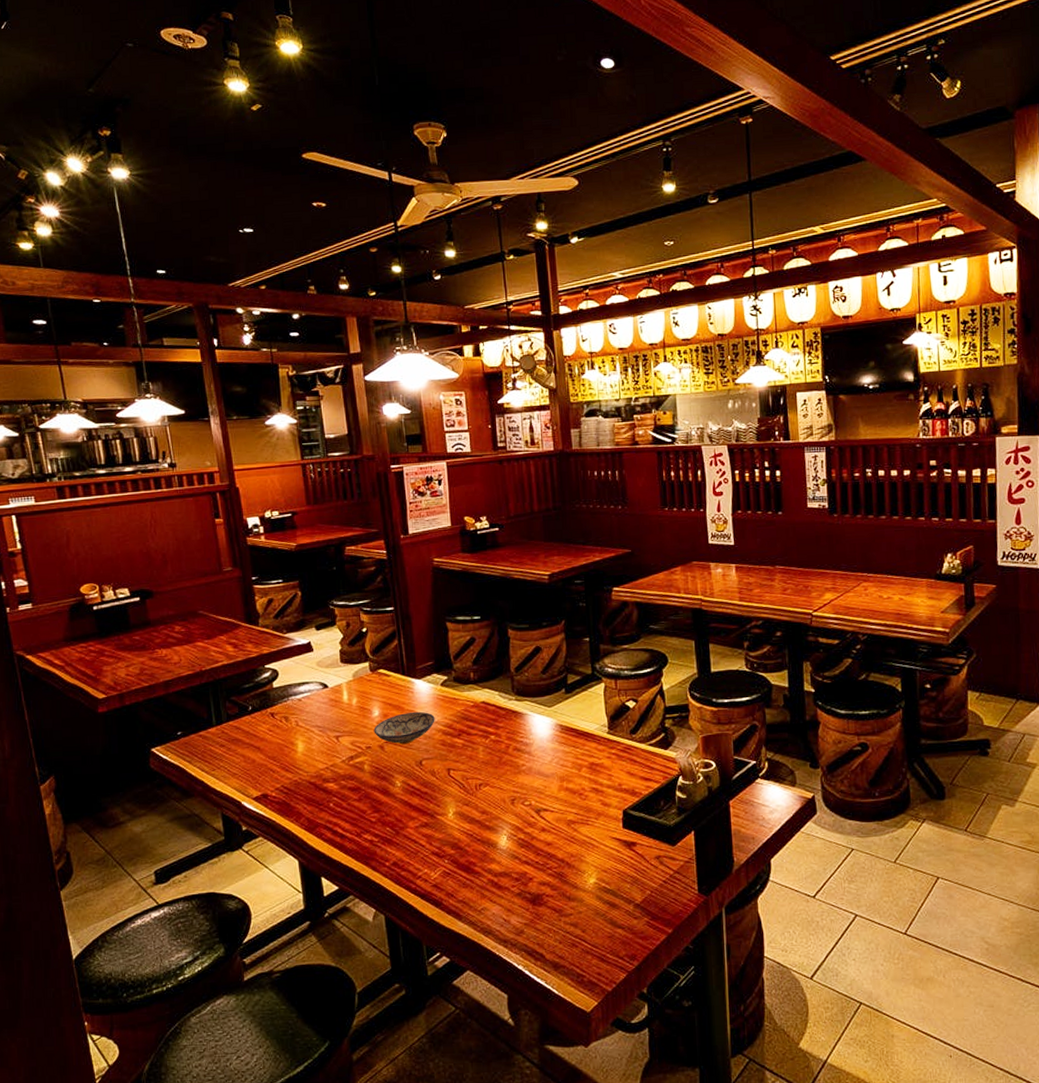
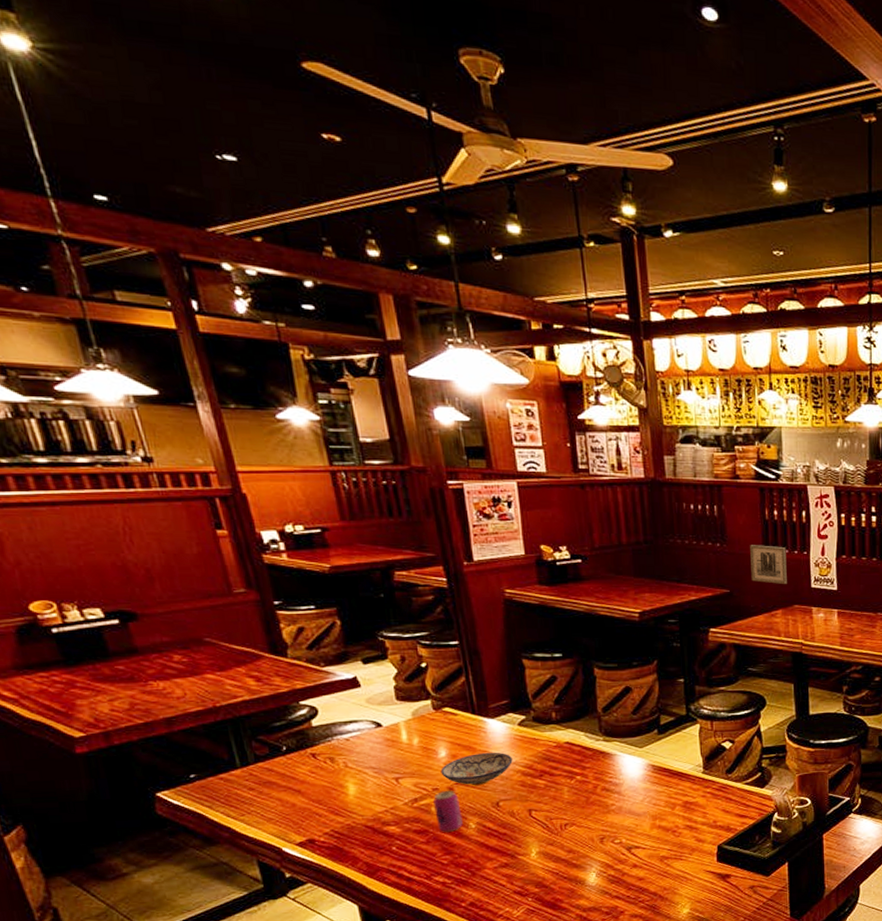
beverage can: none [366,749,390,790] -> present [433,791,463,832]
wall art: none [649,505,685,542] -> present [750,545,787,584]

